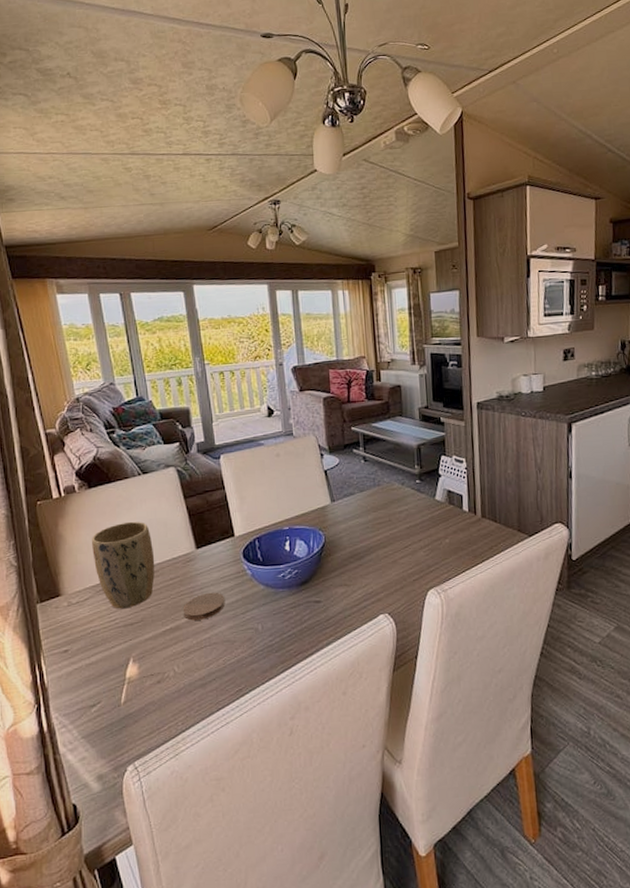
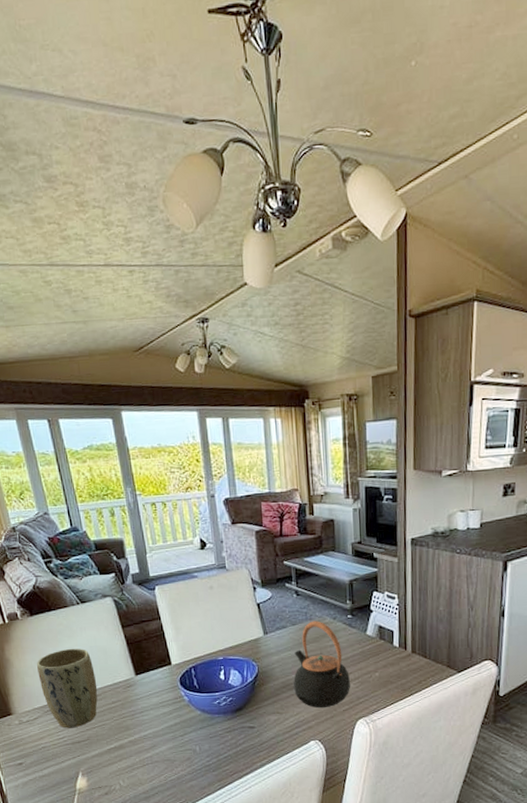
coaster: present [182,592,226,621] -> none [125,715,165,741]
teapot: none [362,486,420,579] -> present [294,620,350,708]

